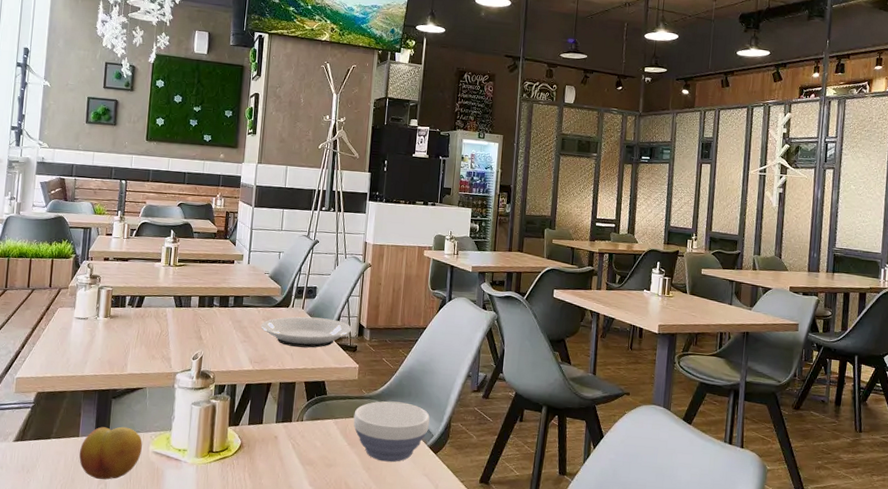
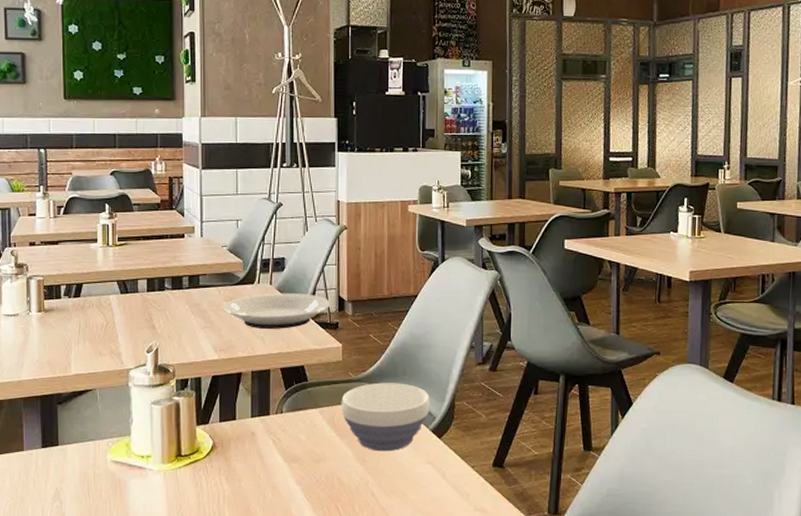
fruit: present [79,426,142,480] -> none [27,435,98,497]

